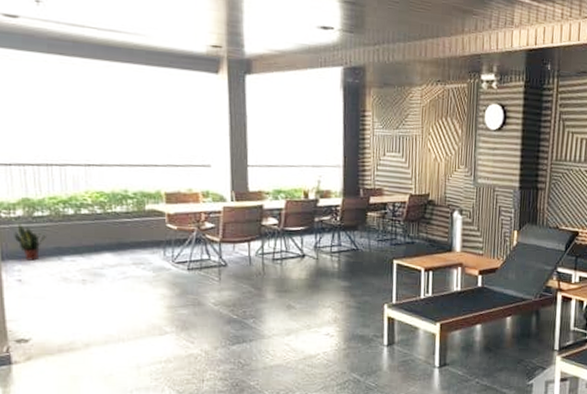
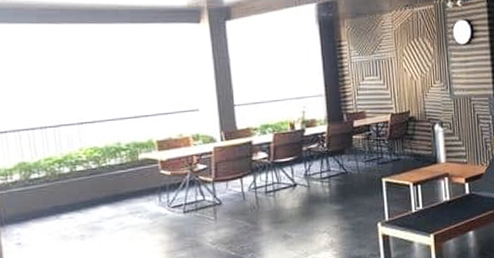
potted plant: present [14,224,46,261] -> none [11,188,43,223]

